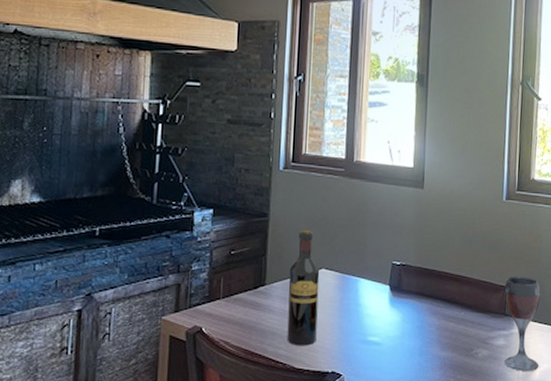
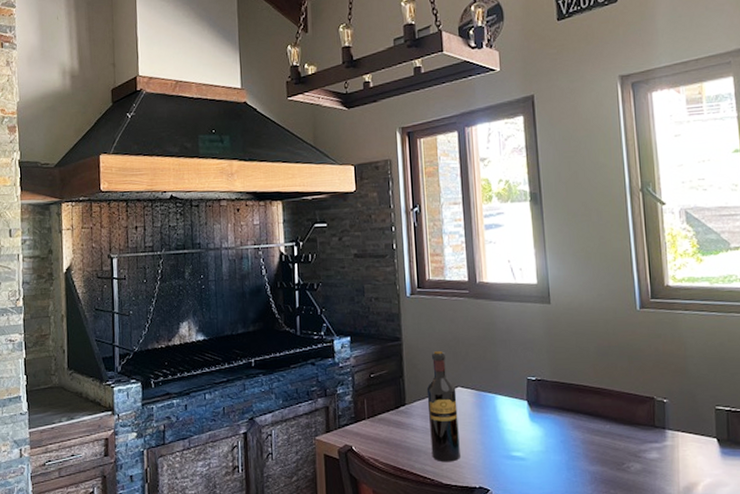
cup: present [504,275,540,372] -> none [650,385,701,486]

